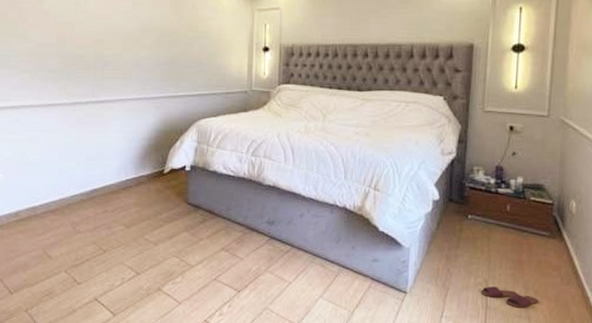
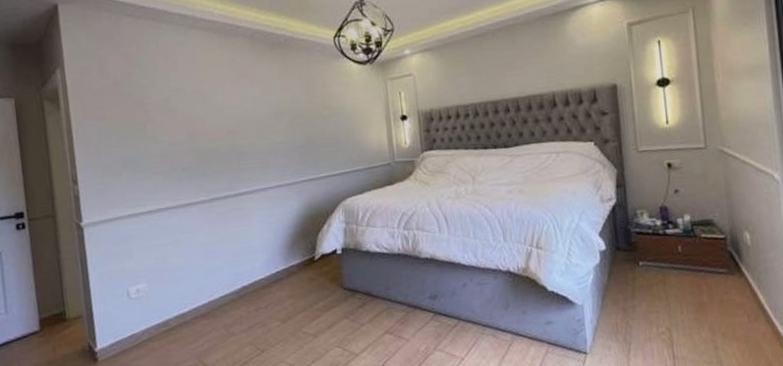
slippers: present [481,286,539,308] -> none [666,334,728,354]

